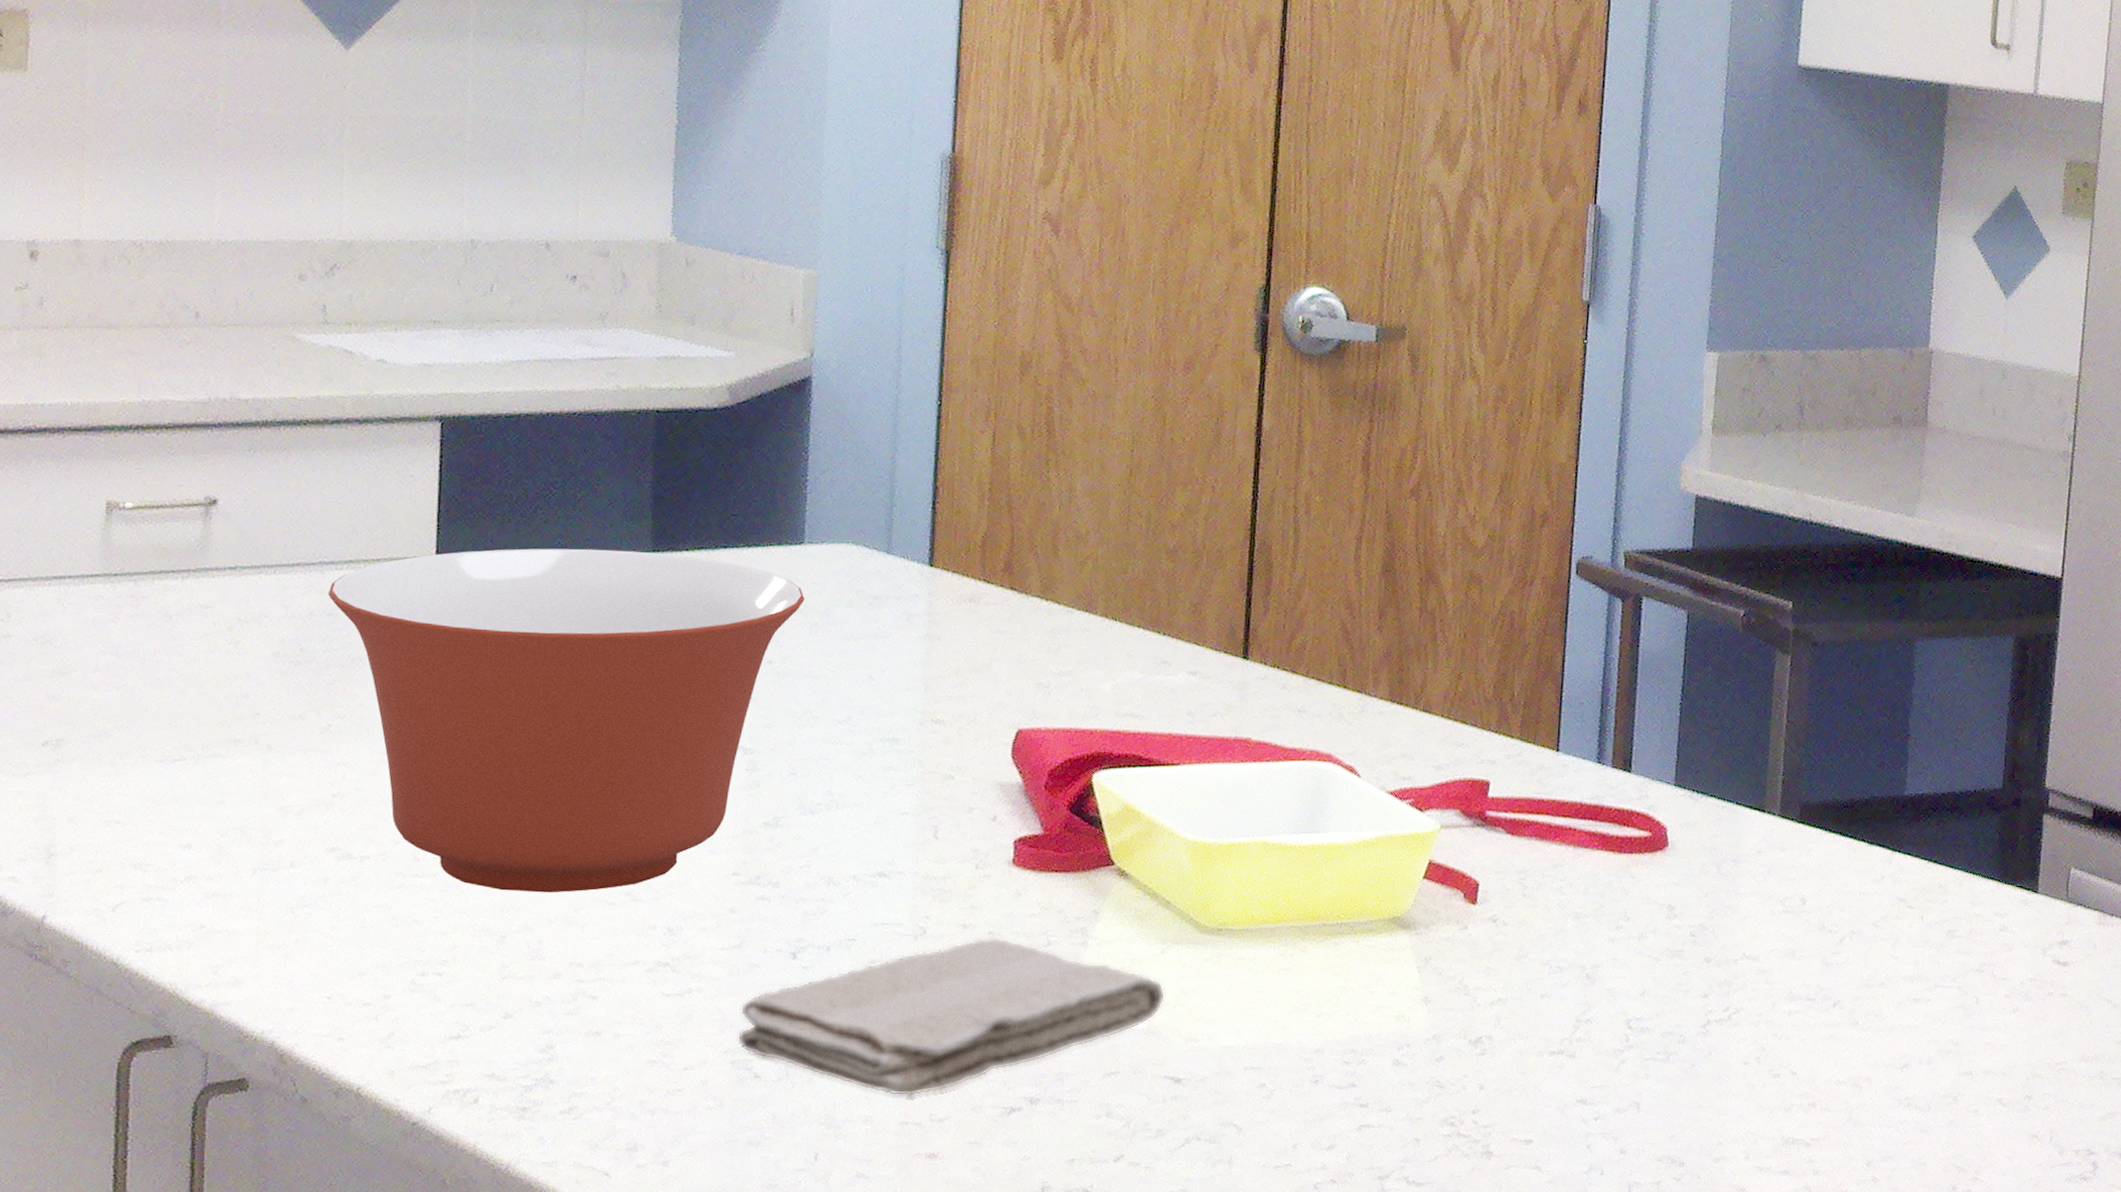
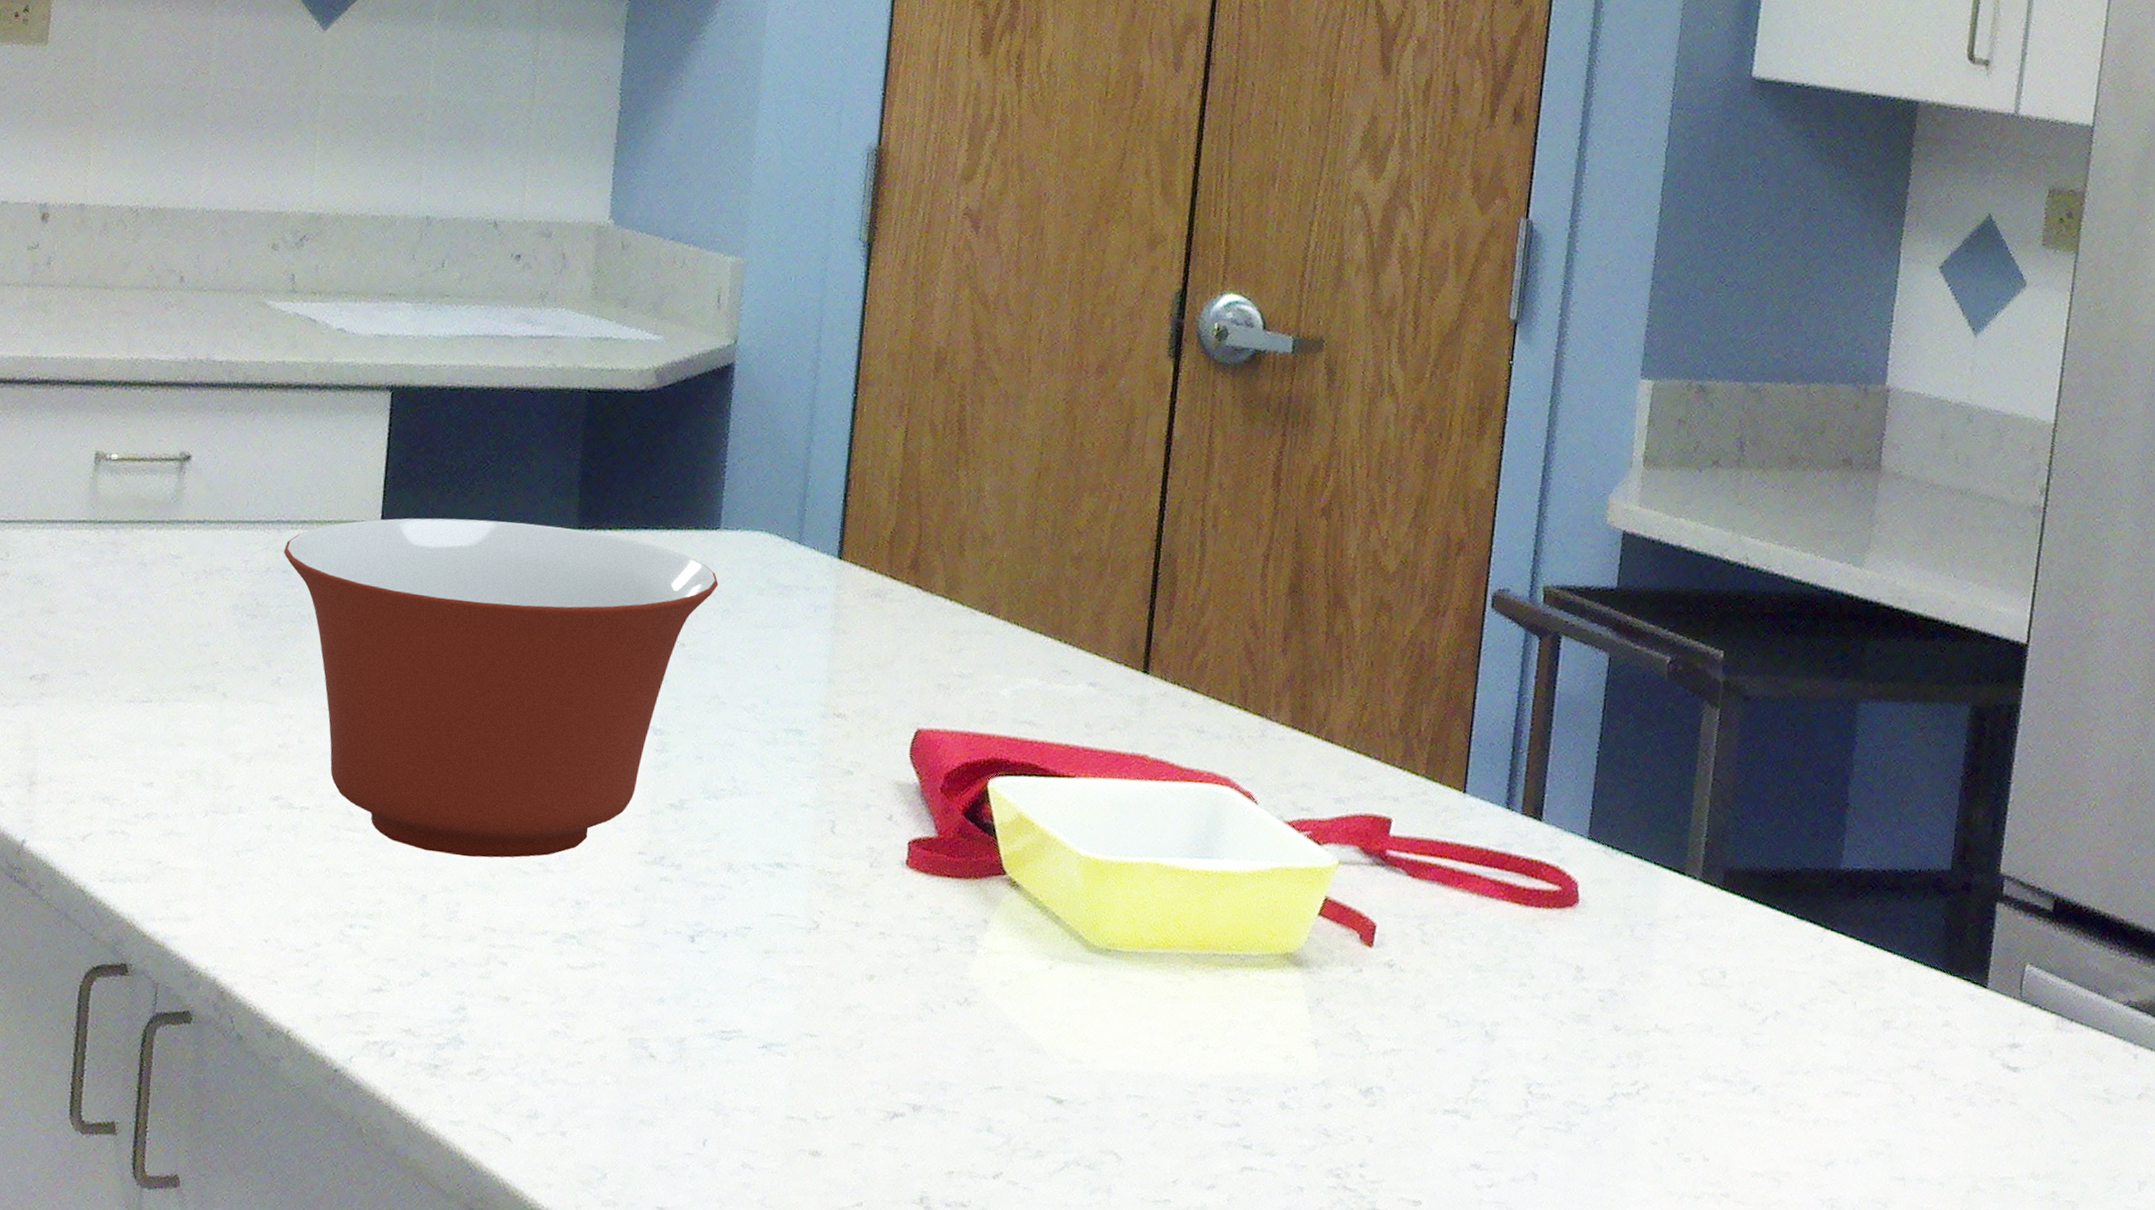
washcloth: present [737,936,1166,1097] -> none [635,937,1052,1092]

